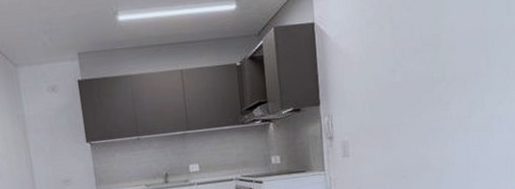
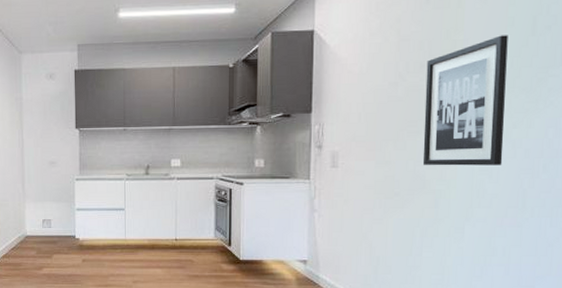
wall art: none [419,16,492,146] -> present [422,35,508,166]

